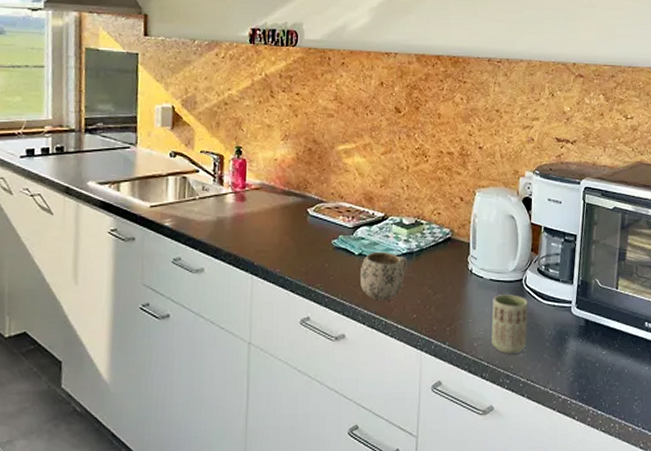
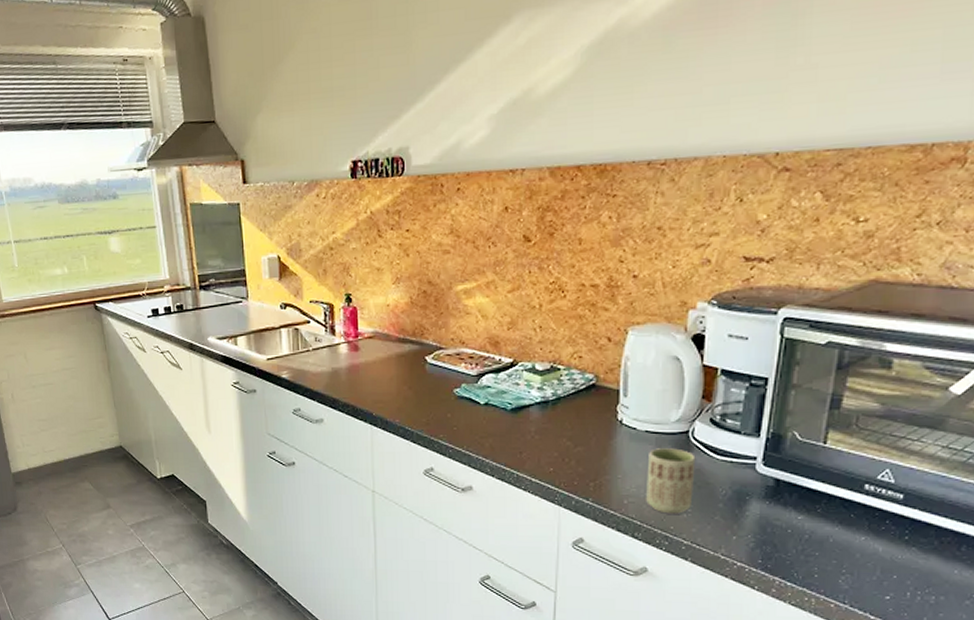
mug: present [360,251,407,301] -> none [487,400,542,453]

